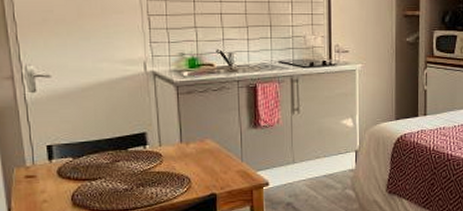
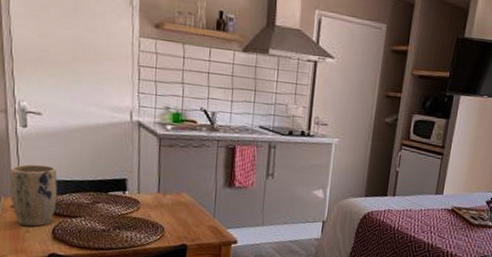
plant pot: none [21,129,74,197] -> present [10,164,57,227]

